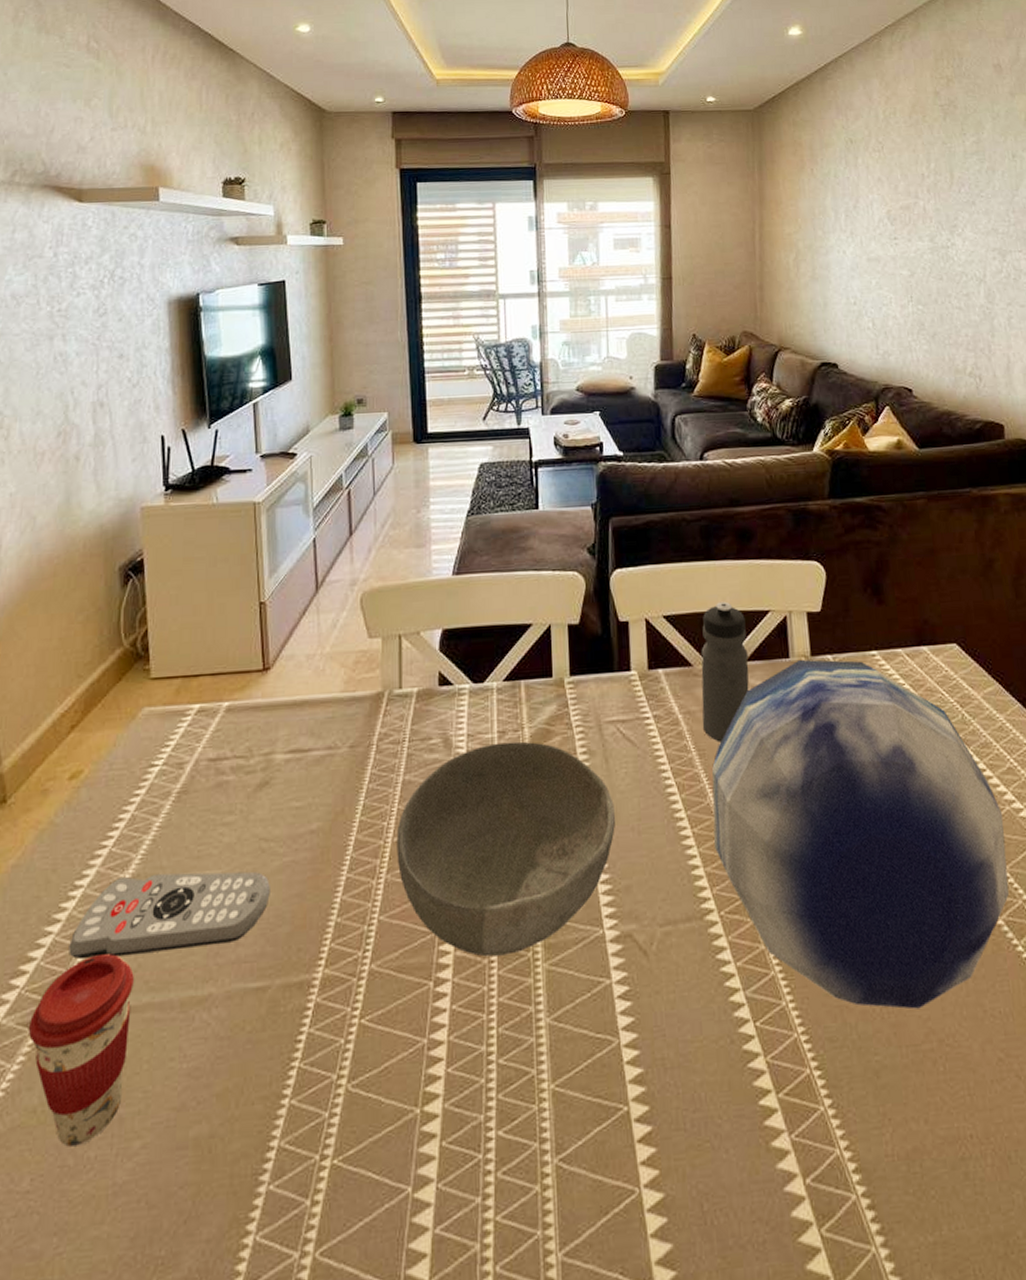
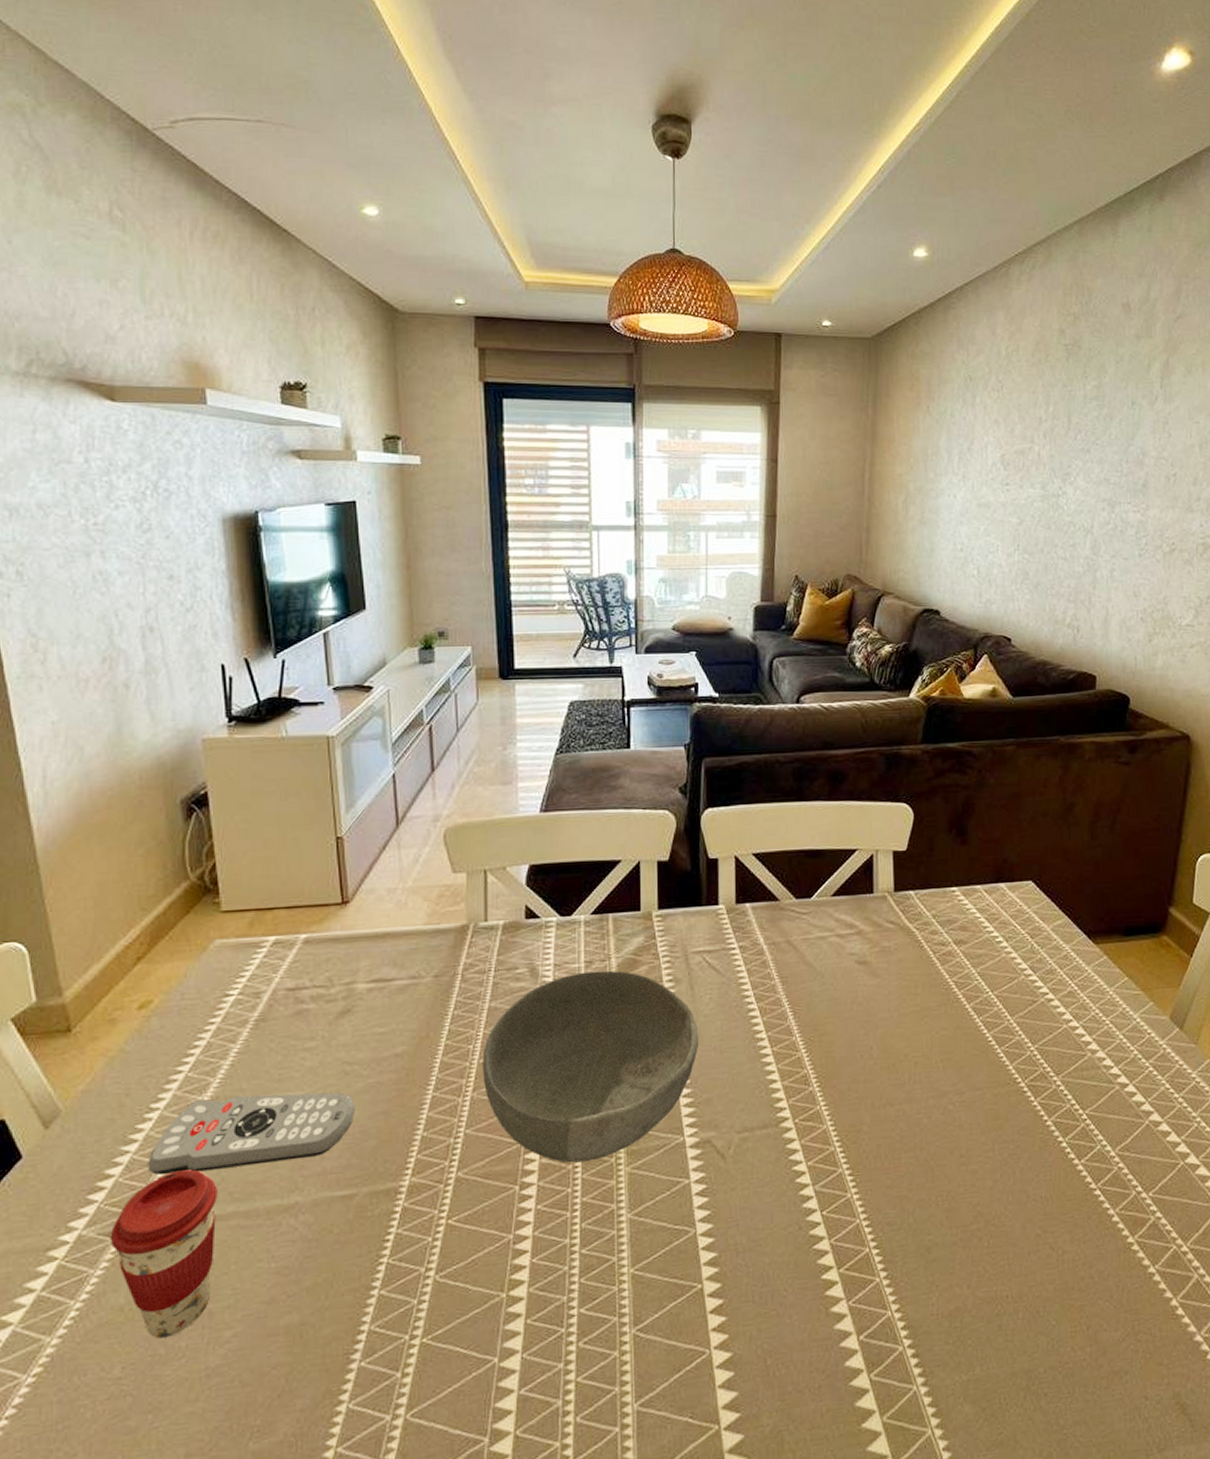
water bottle: present [701,601,749,742] -> none [786,840,834,970]
decorative orb: present [712,659,1010,1009] -> none [791,894,1060,1197]

